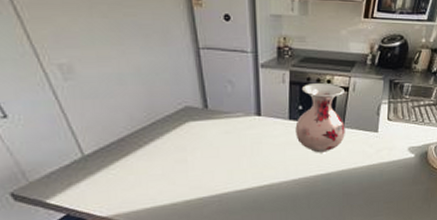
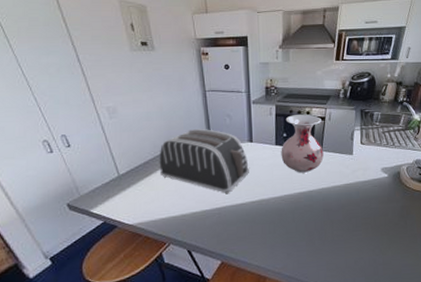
toaster: none [138,96,257,179] -> present [159,128,249,195]

